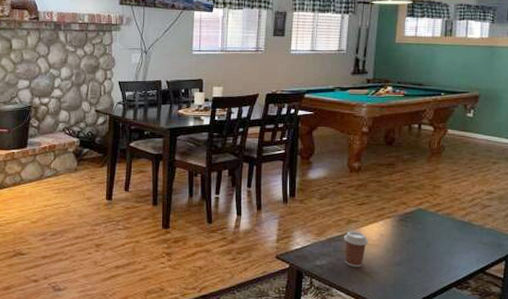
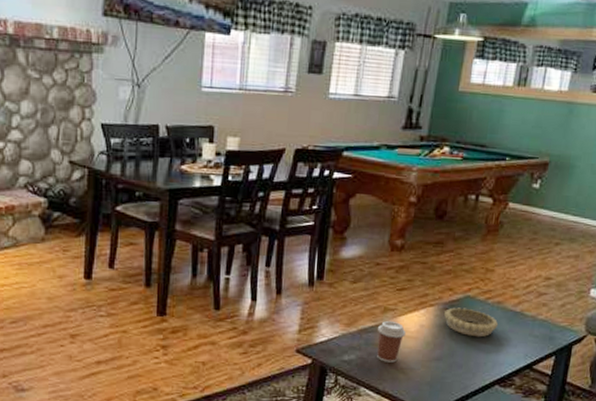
decorative bowl: none [401,219,450,245] -> present [444,307,499,338]

